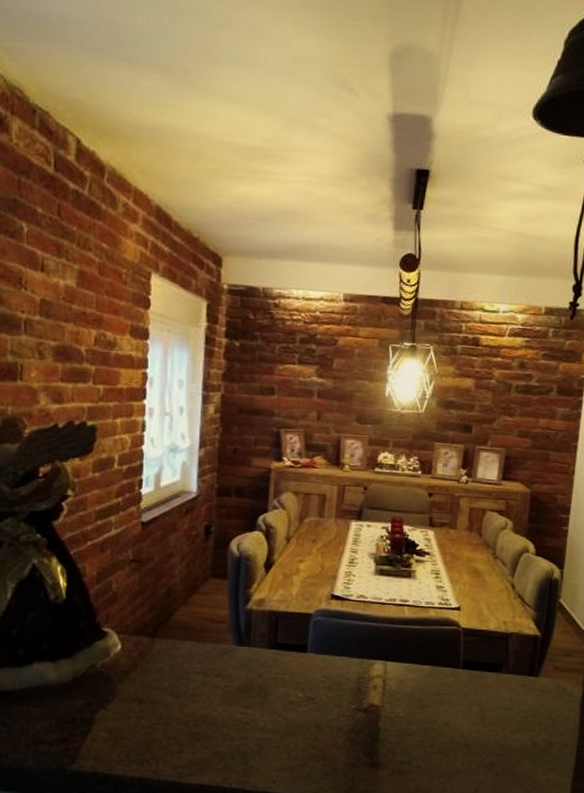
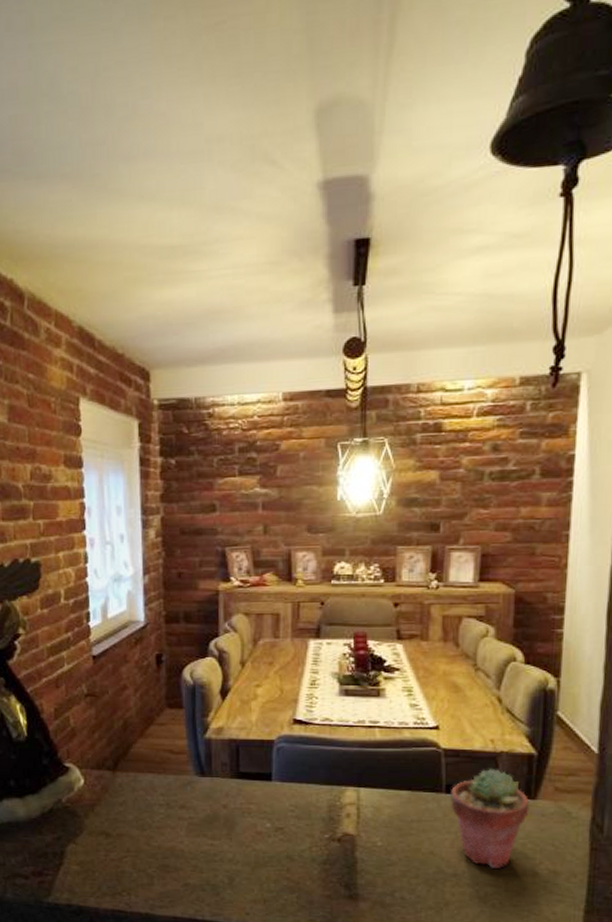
potted succulent: none [466,647,533,739] -> present [451,768,530,868]

